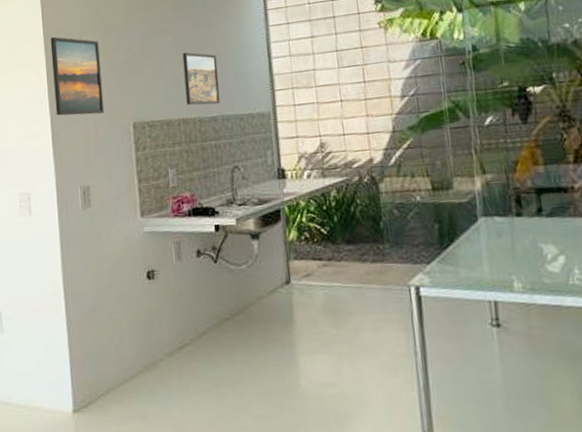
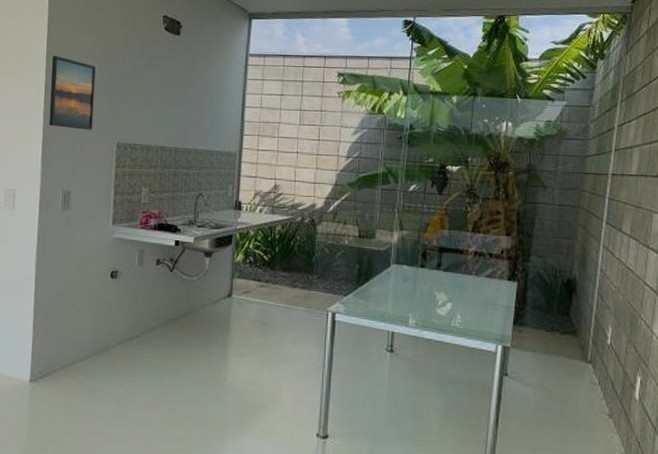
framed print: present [182,52,221,106] -> none [166,89,198,138]

